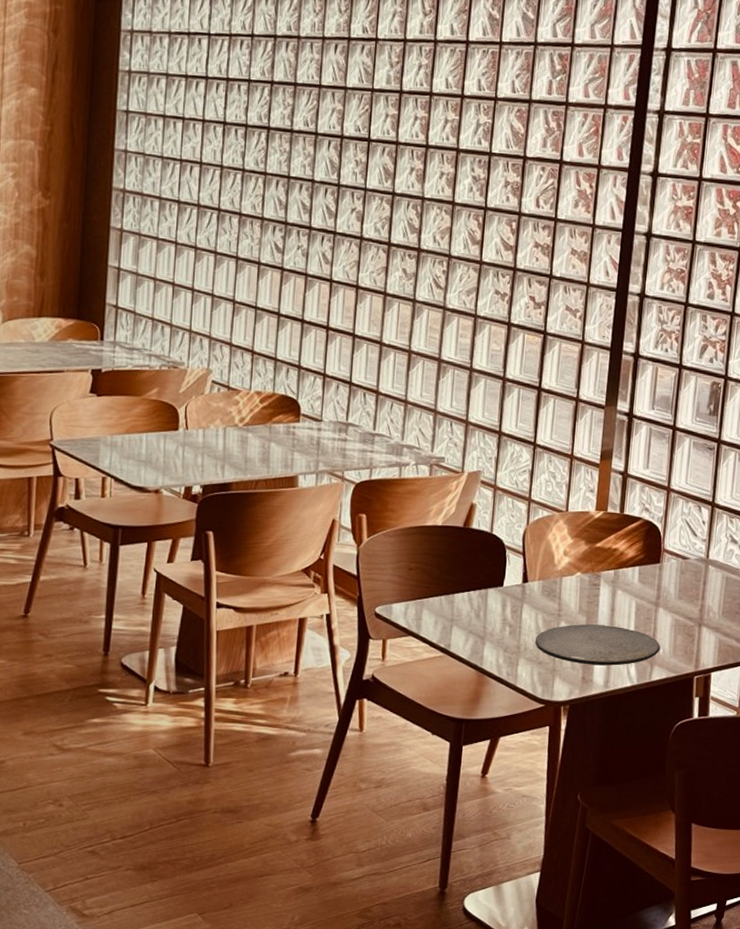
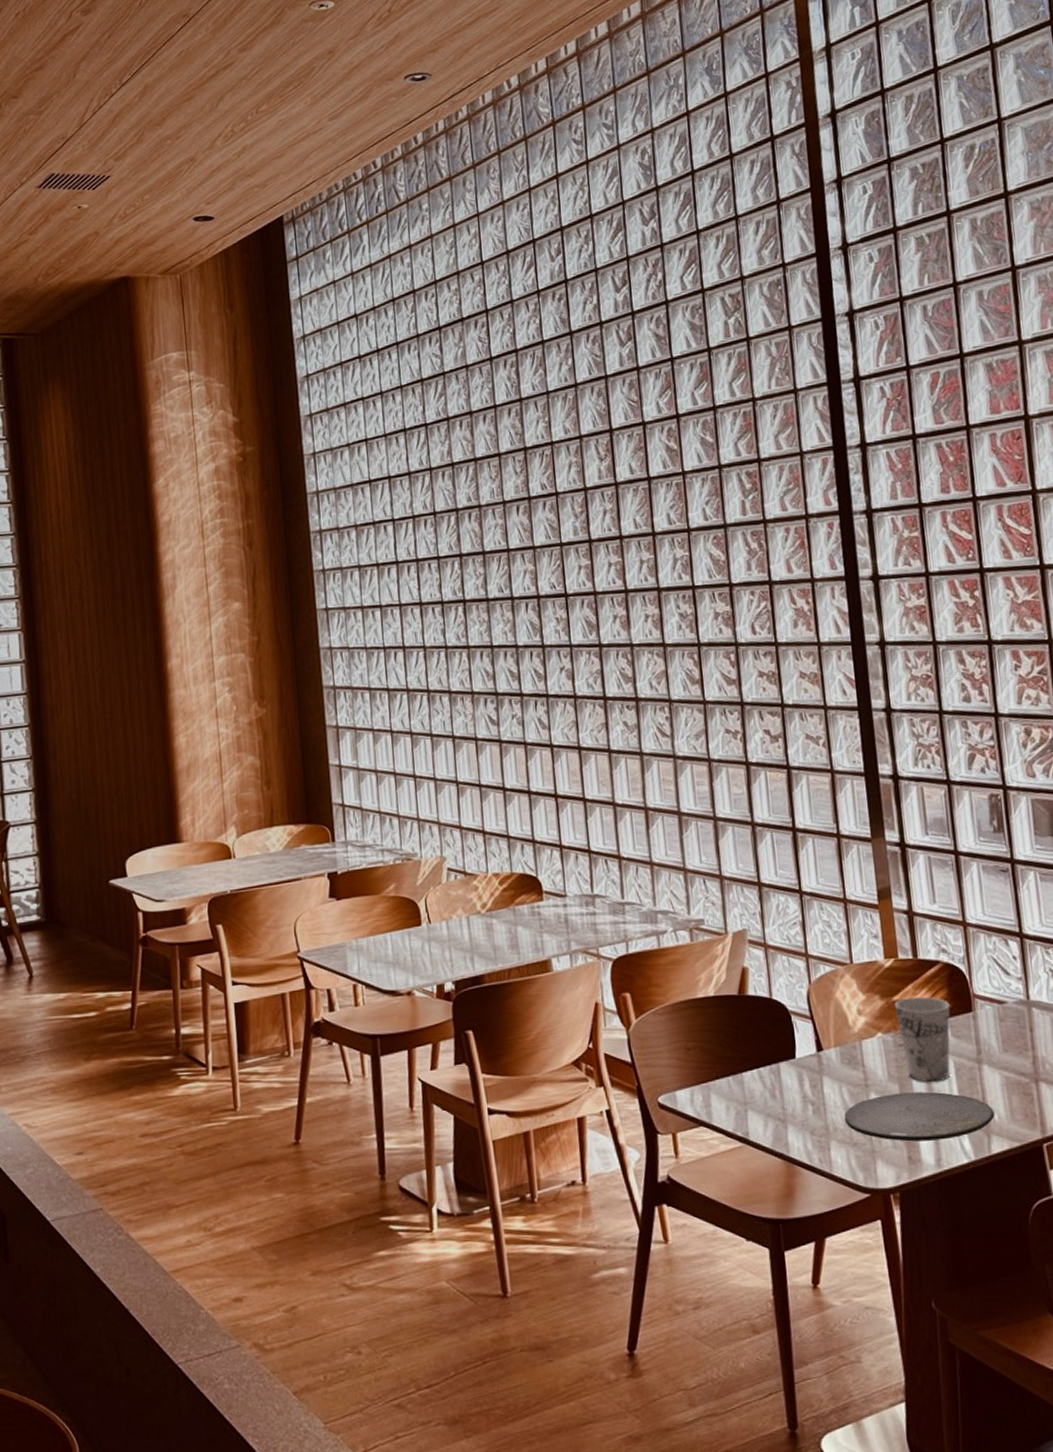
cup: none [595,545,642,619] -> present [894,996,951,1083]

